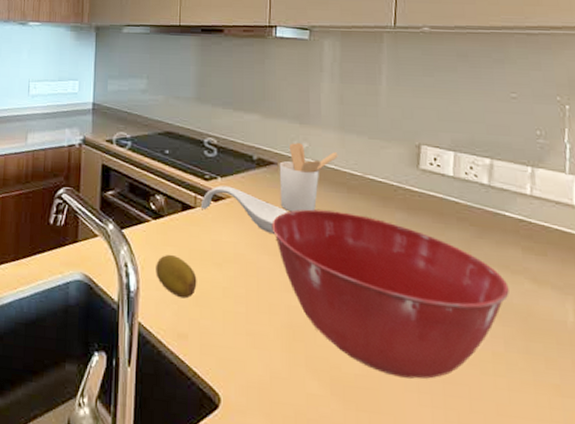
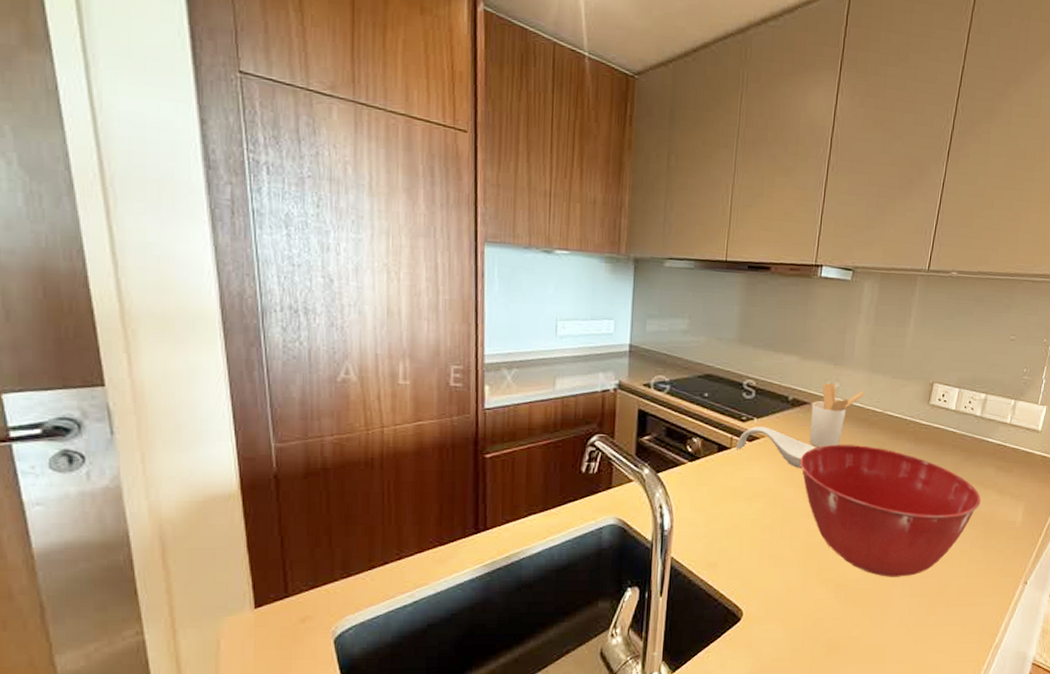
fruit: present [156,254,197,299] -> none [689,493,729,532]

